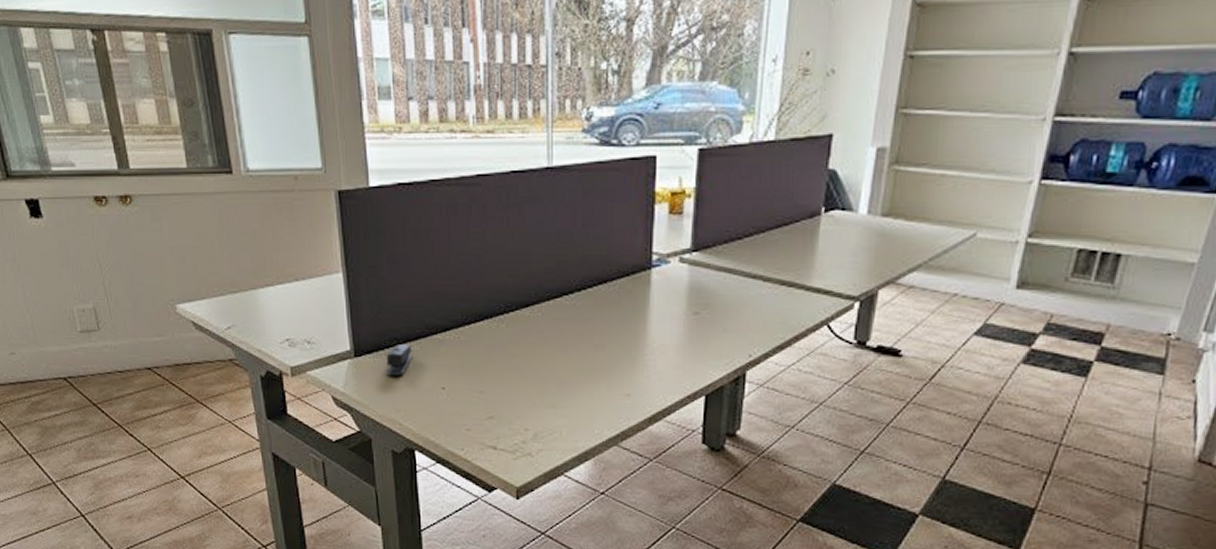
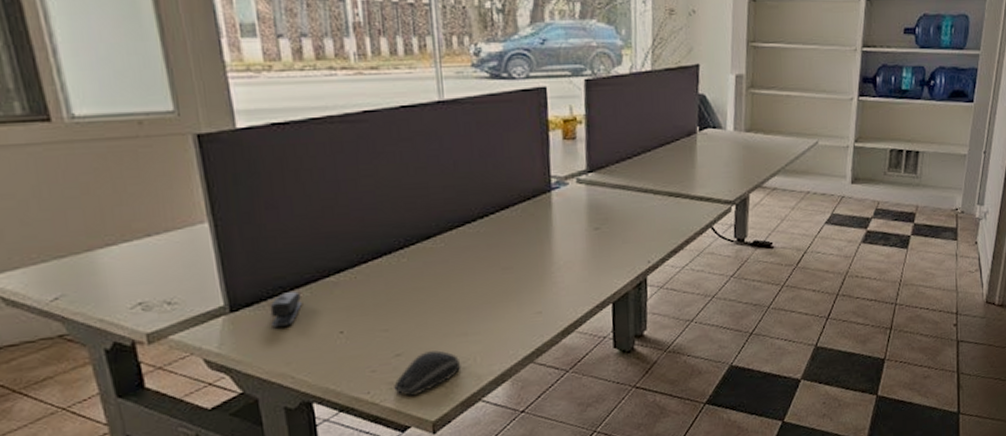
computer mouse: none [485,418,548,459] -> present [394,350,461,396]

